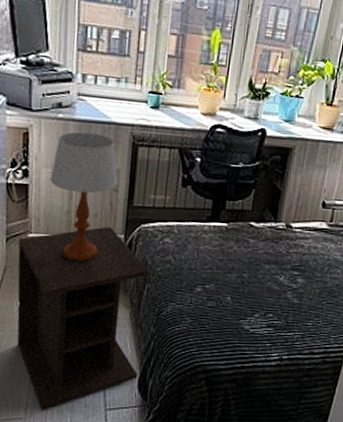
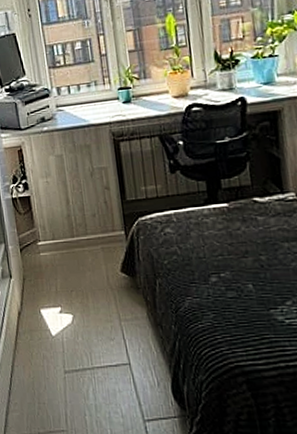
nightstand: present [17,226,150,410] -> none [31,225,170,422]
table lamp: present [50,131,118,262] -> none [47,137,108,264]

